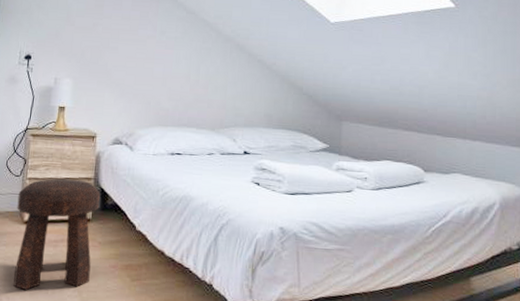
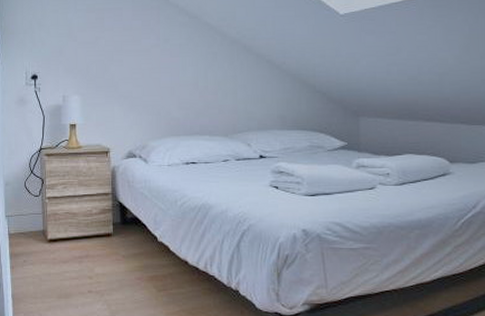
stool: present [13,178,101,290] -> none [39,195,120,306]

